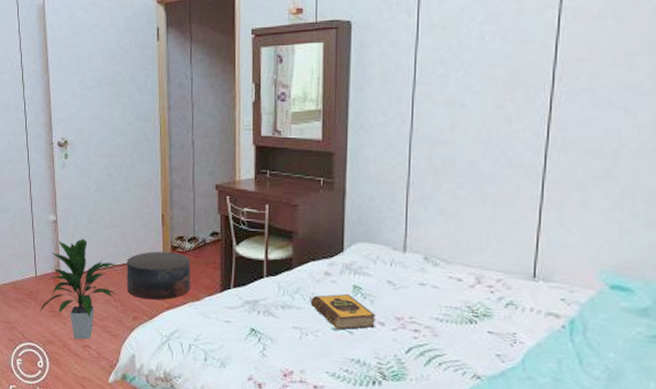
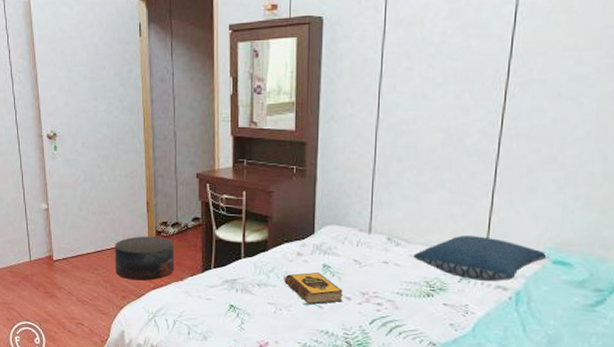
indoor plant: present [40,238,119,340] -> none [35,224,107,318]
pillow: none [454,256,606,308] -> present [413,236,549,281]

